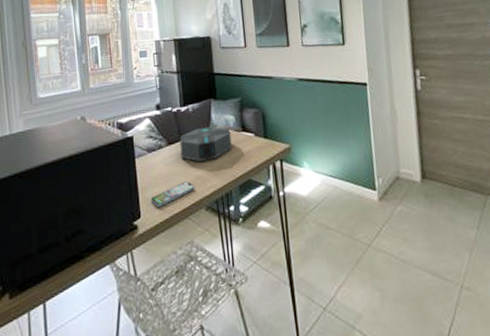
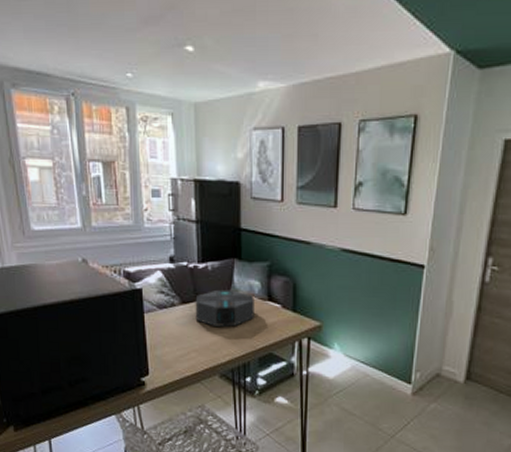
smartphone: present [151,181,195,207] -> none [160,345,209,367]

